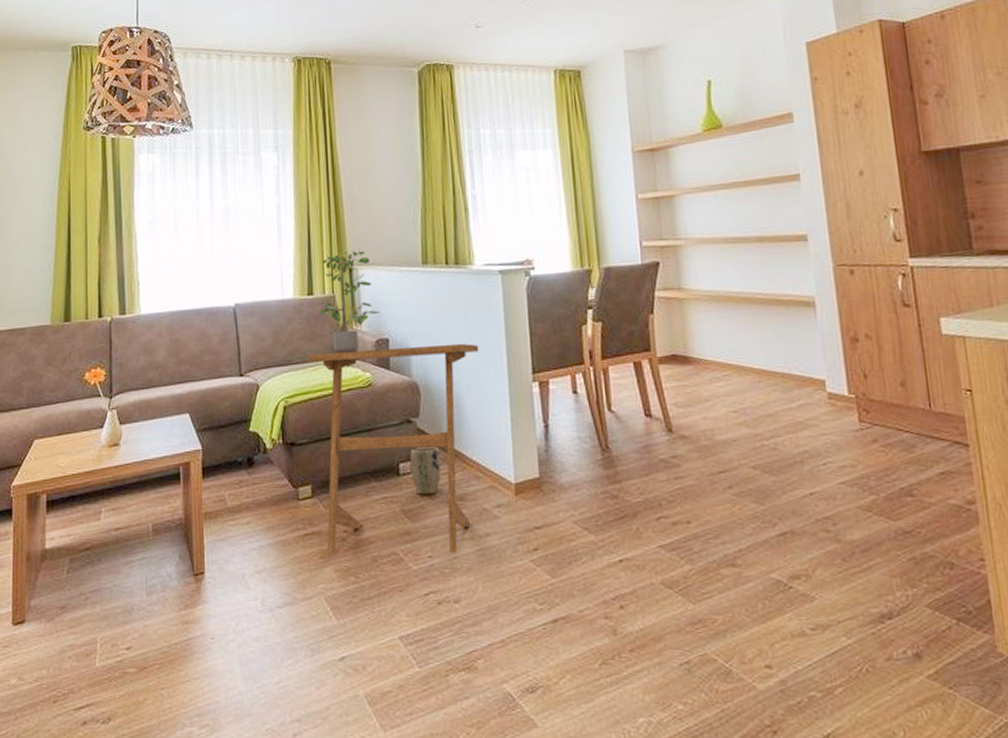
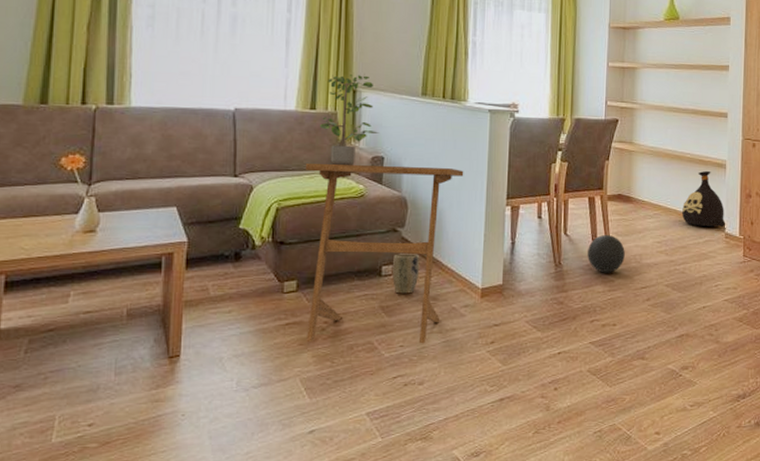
ball: none [641,407,691,456] -> present [587,235,625,273]
bag: none [761,312,827,387] -> present [682,170,726,227]

